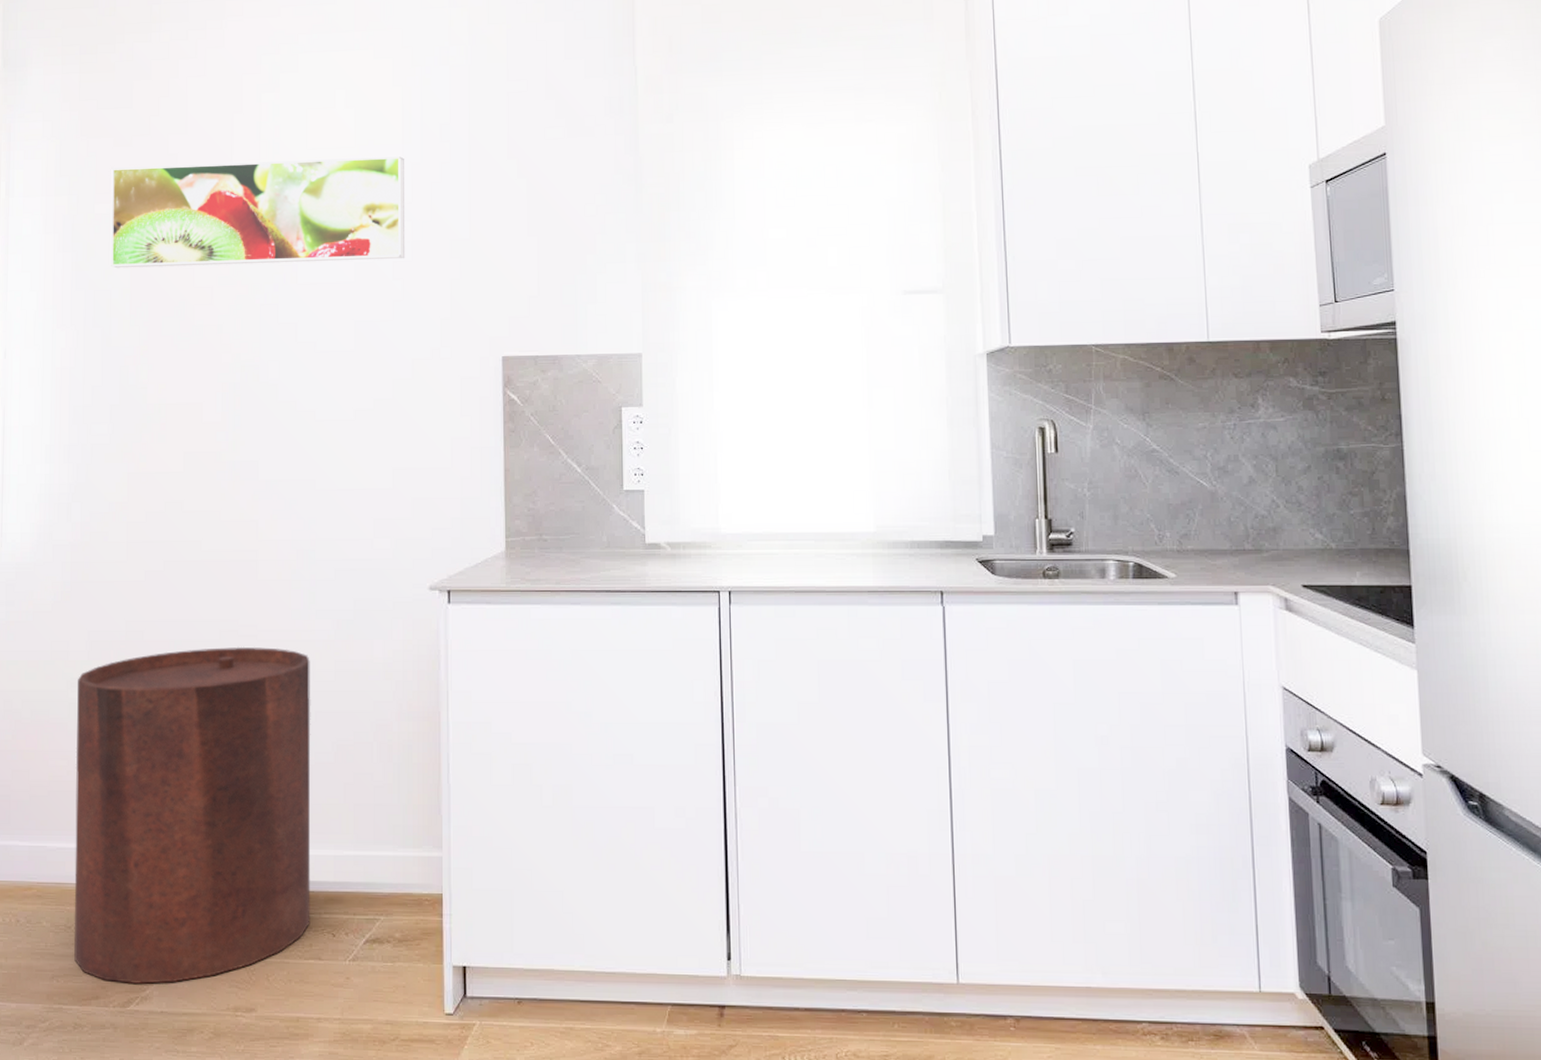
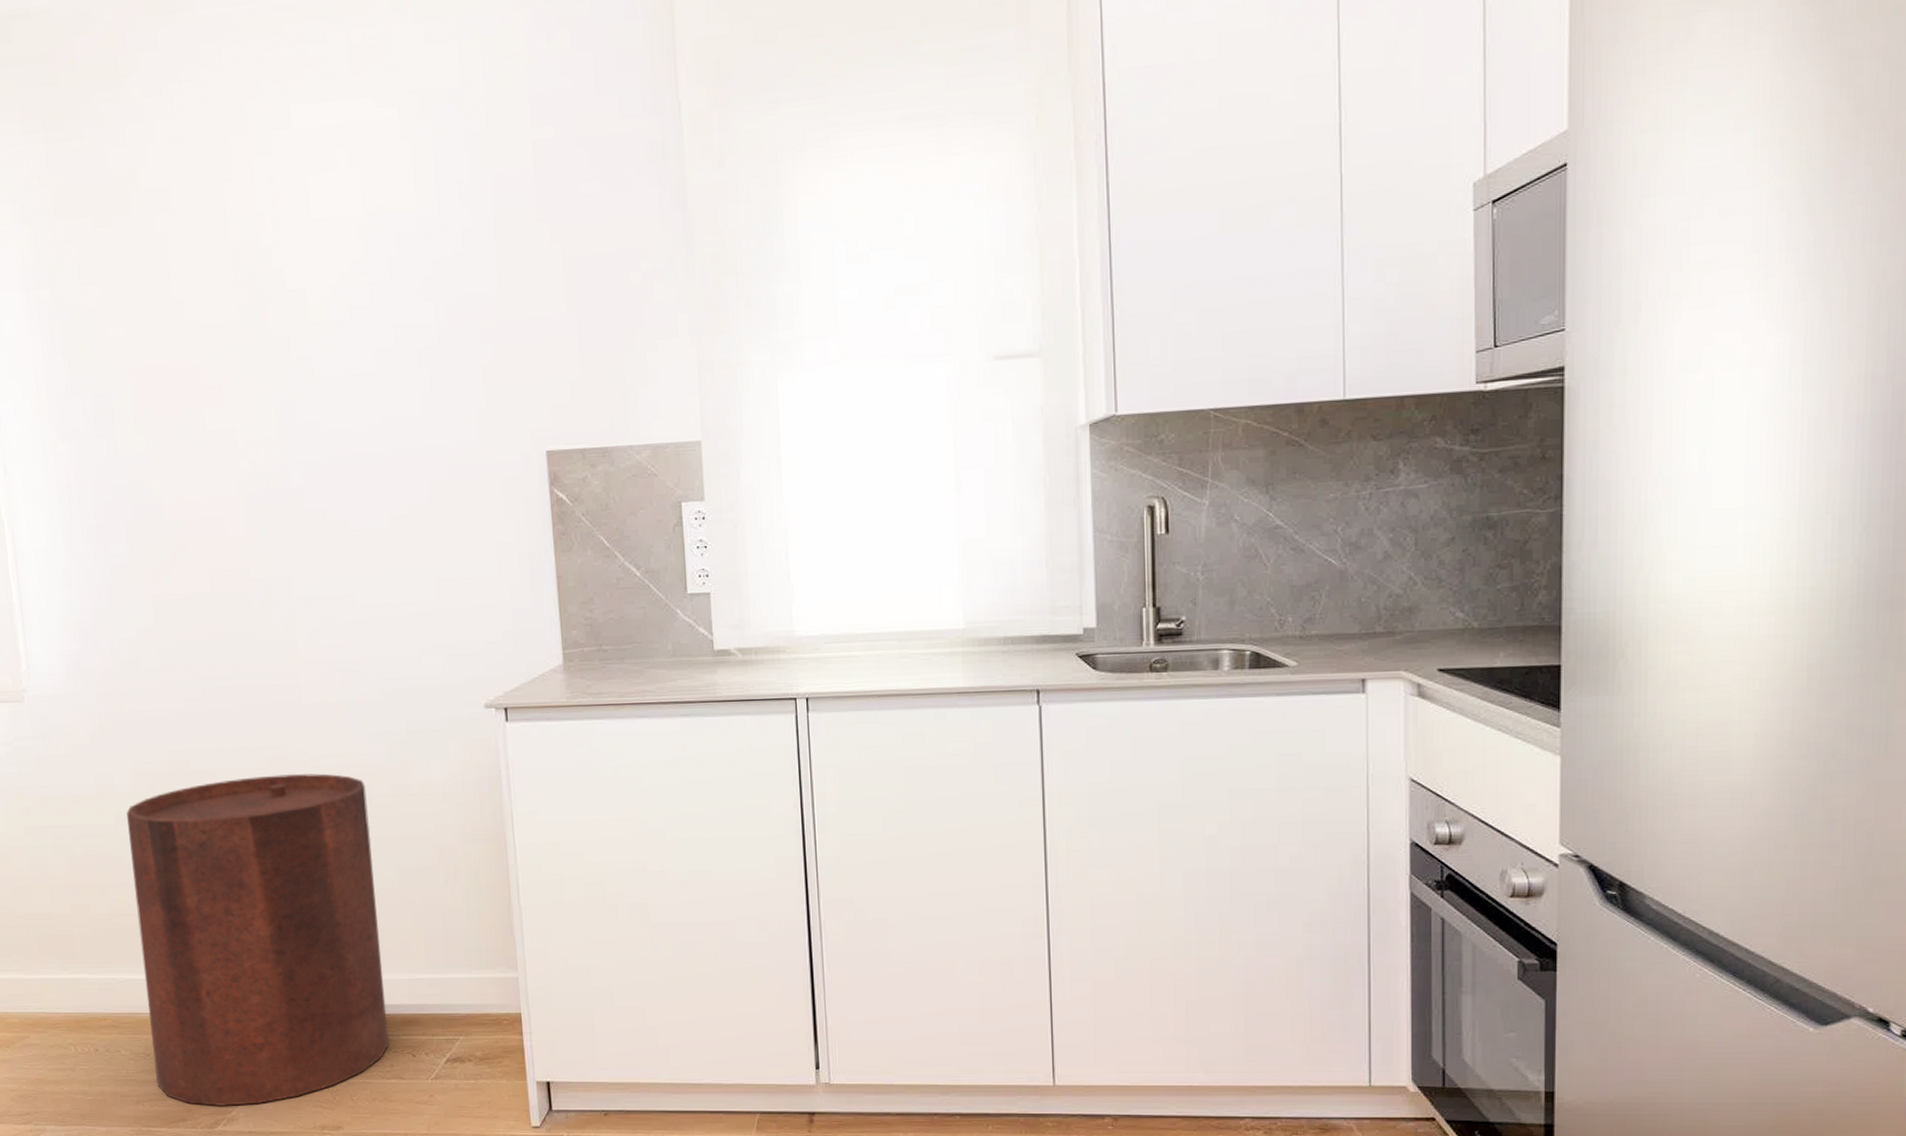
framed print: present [111,156,404,269] -> none [94,224,430,370]

